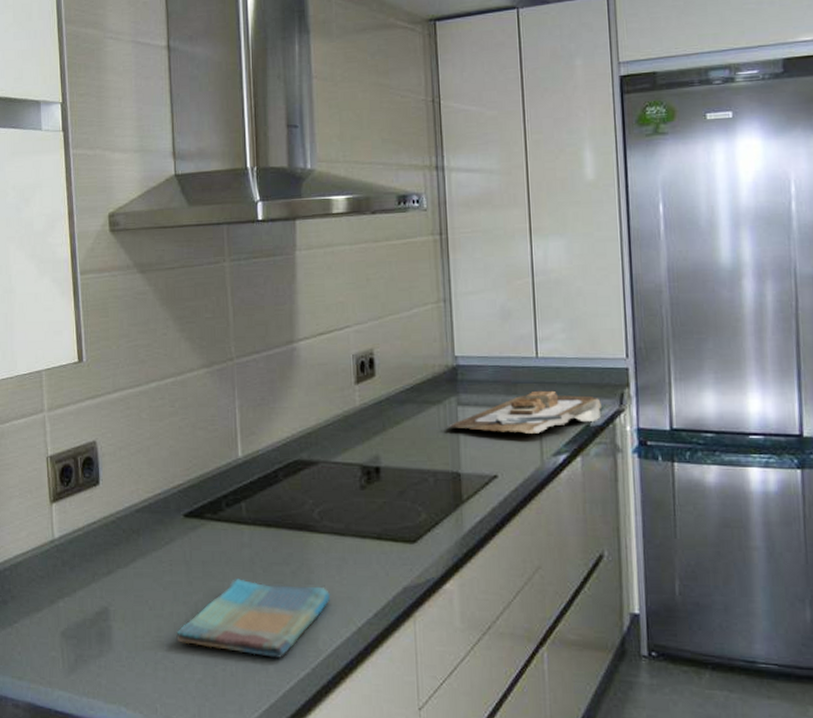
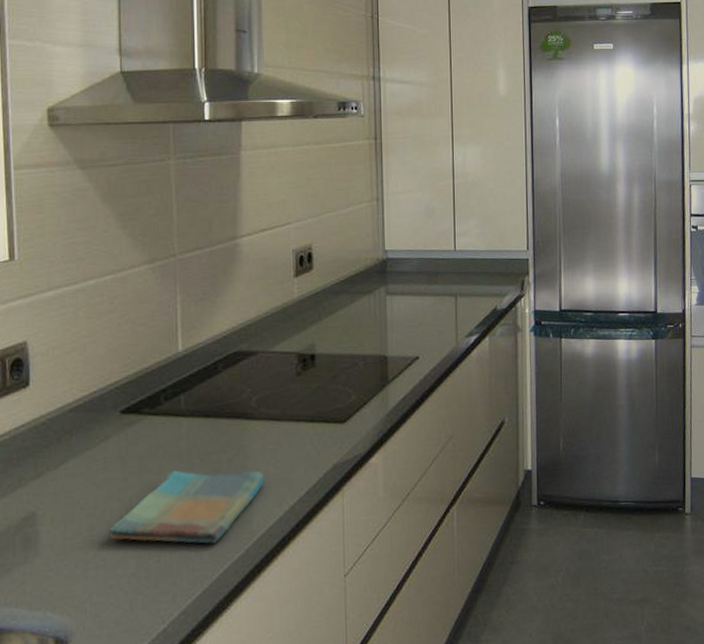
cutting board: present [446,390,602,434] -> none [376,279,507,318]

